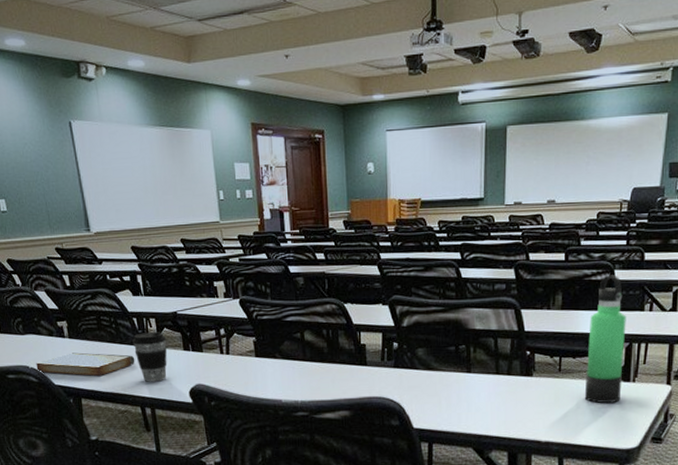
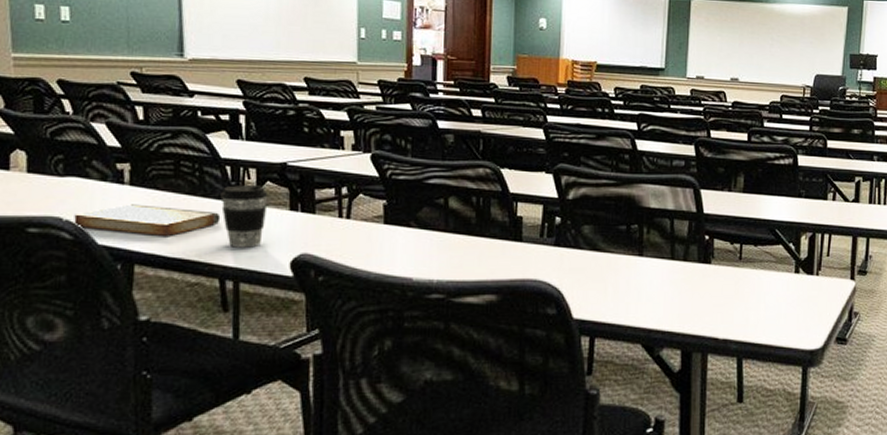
thermos bottle: present [584,275,626,404] -> none [766,160,810,298]

